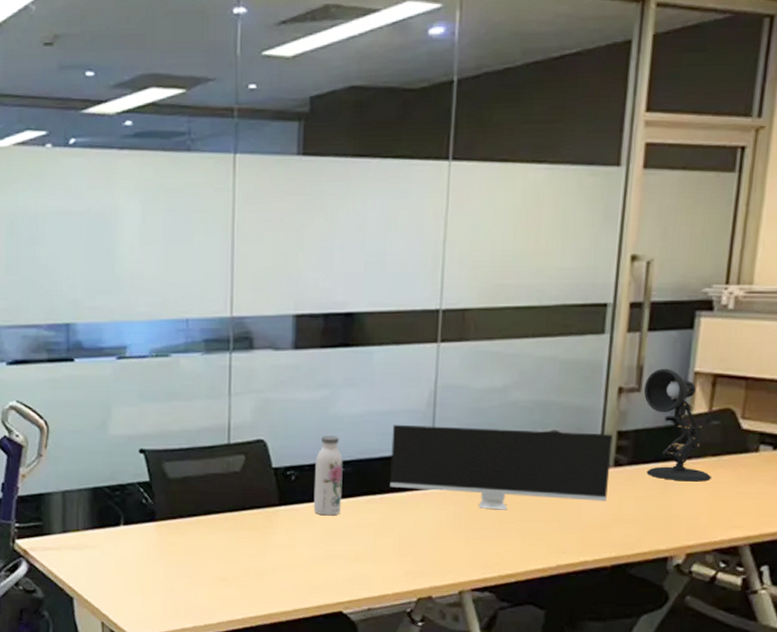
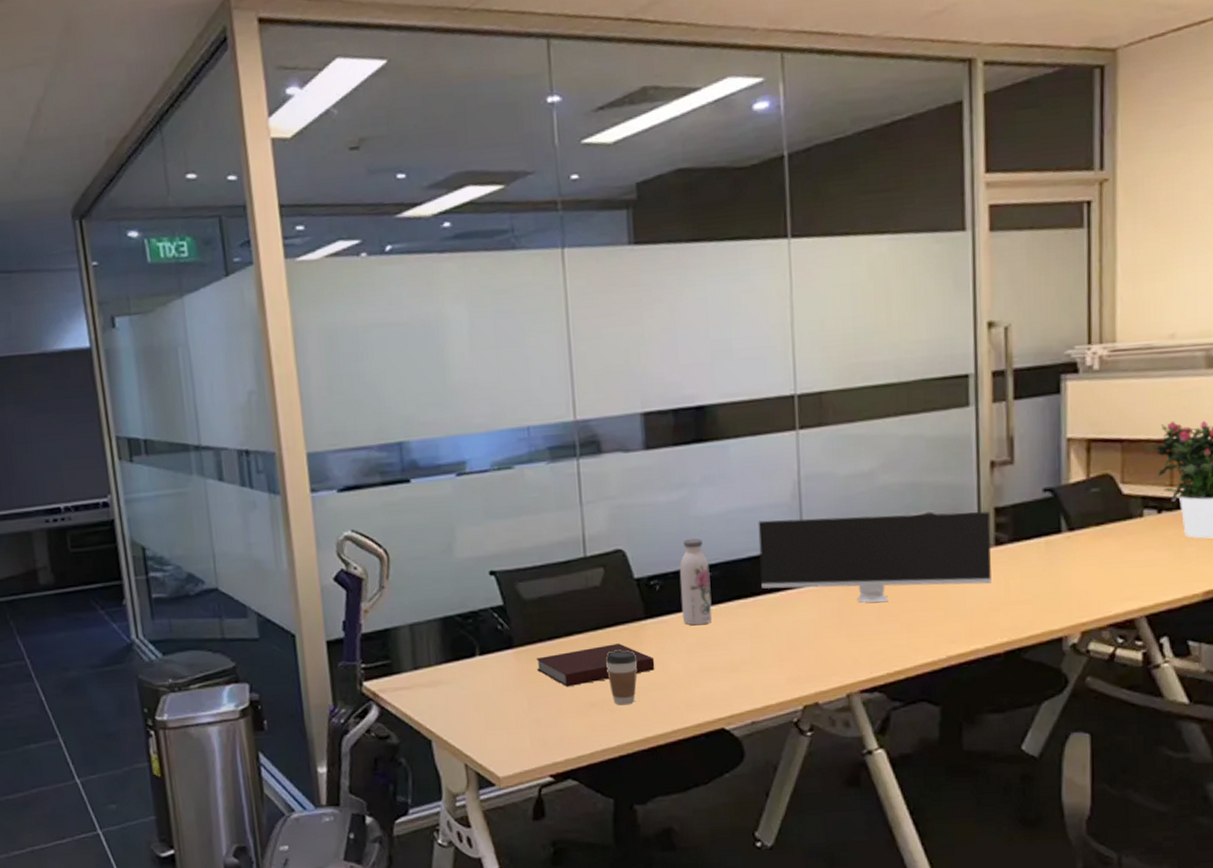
notebook: none [175,526,284,561] -> present [536,643,655,687]
coffee cup: none [238,531,268,583] -> present [605,649,638,706]
desk lamp: present [643,368,711,482] -> none [1016,437,1097,555]

